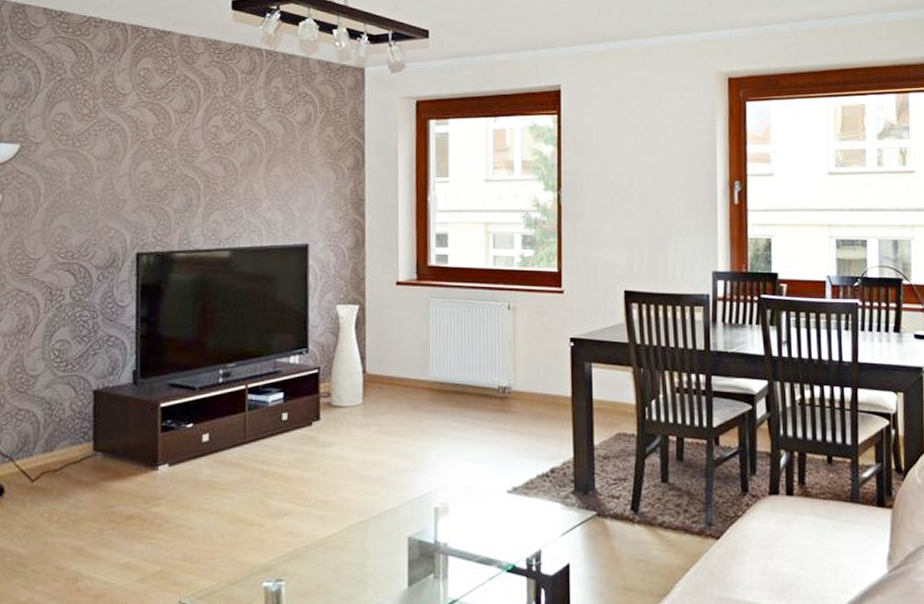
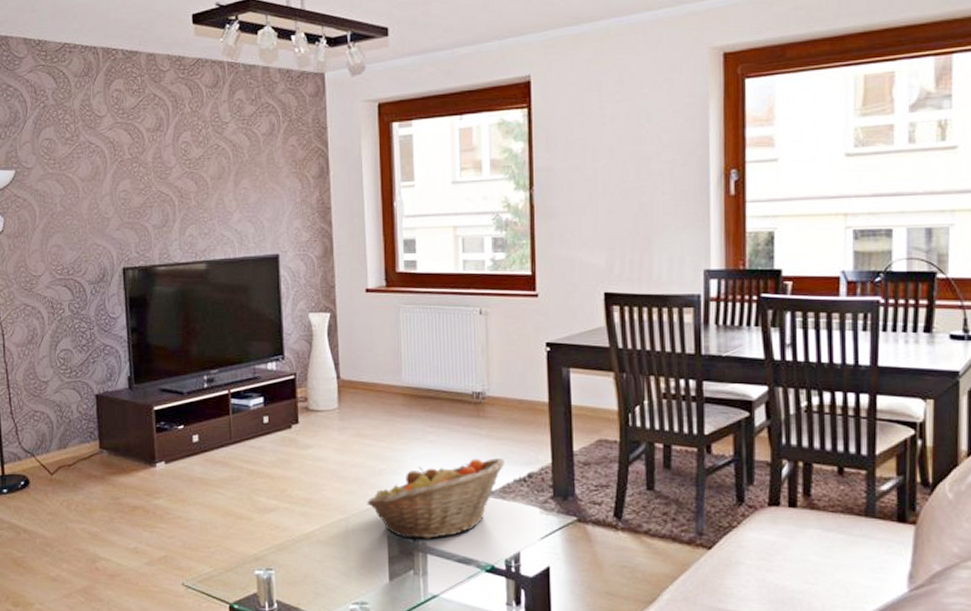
fruit basket: none [388,454,528,540] -> present [367,458,505,539]

